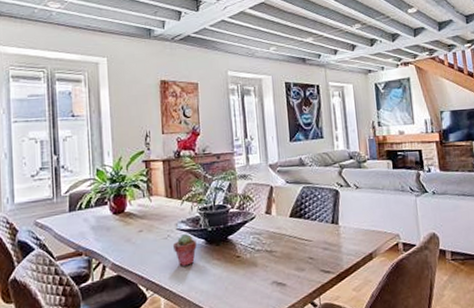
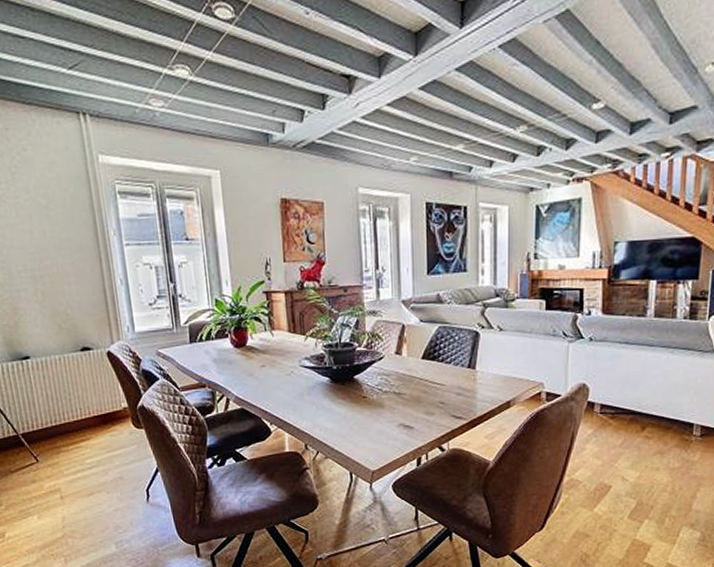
potted succulent: present [172,233,197,266] -> none [296,370,321,403]

